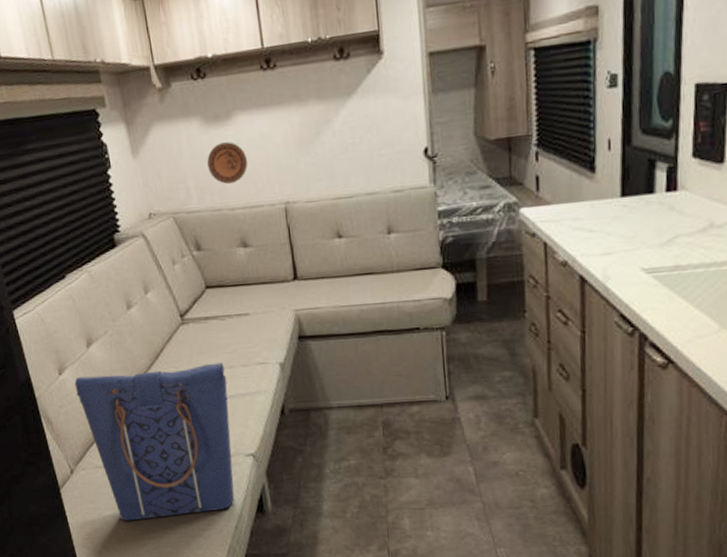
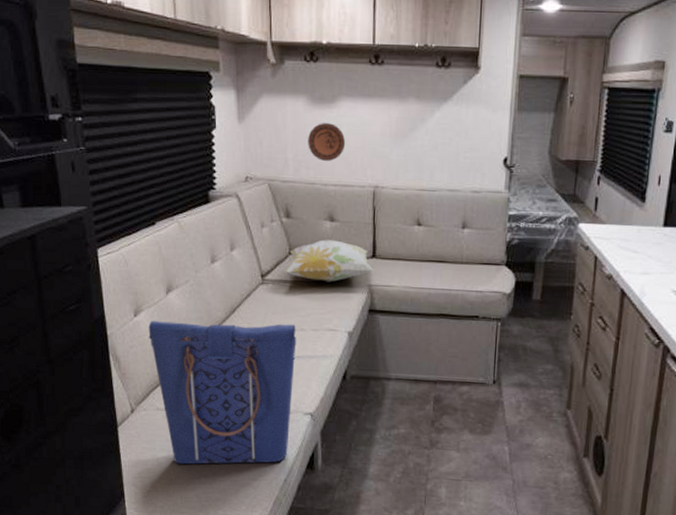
decorative pillow: none [204,266,298,313] -> present [285,240,374,282]

